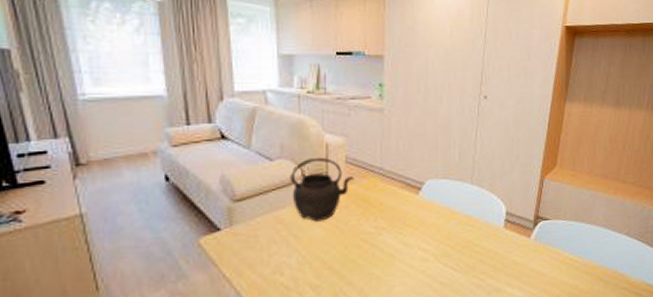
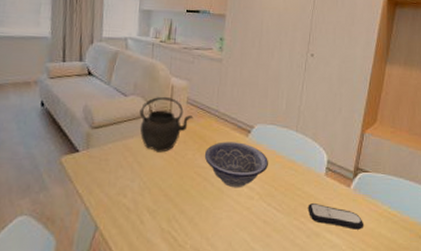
decorative bowl: none [370,201,444,252] -> present [204,142,269,188]
remote control: none [487,258,546,281] -> present [307,203,364,230]

